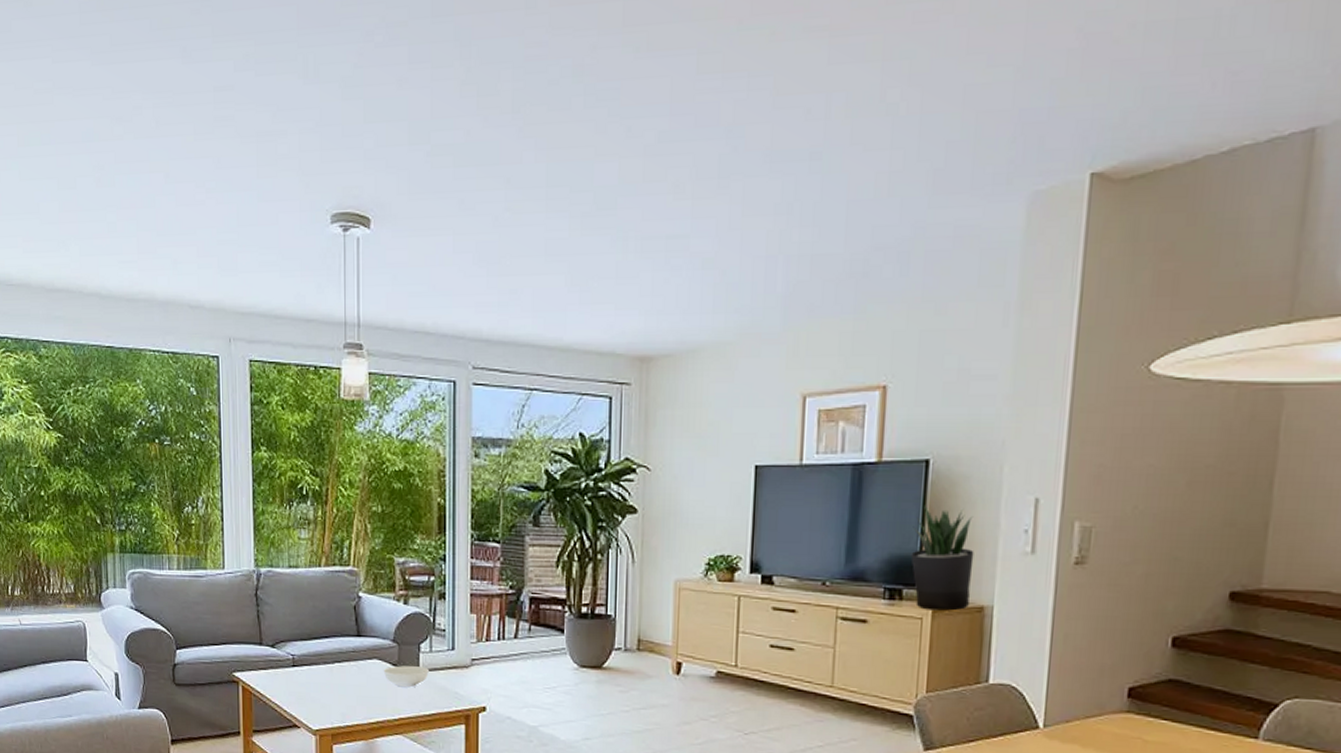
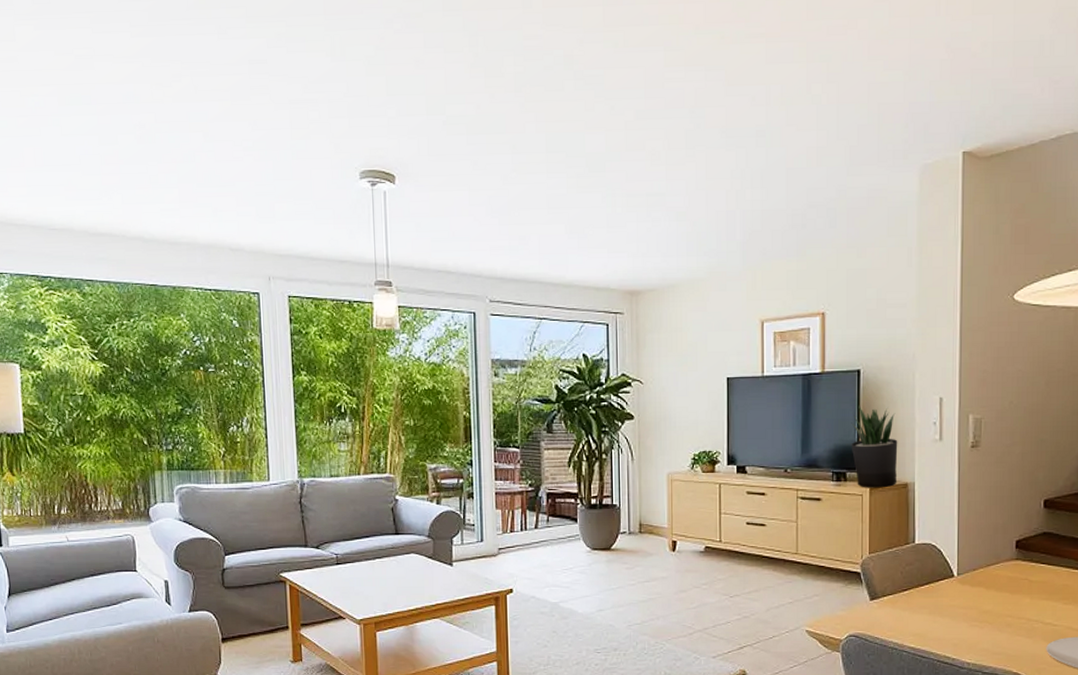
bowl: present [383,665,430,688] -> none [420,558,462,577]

